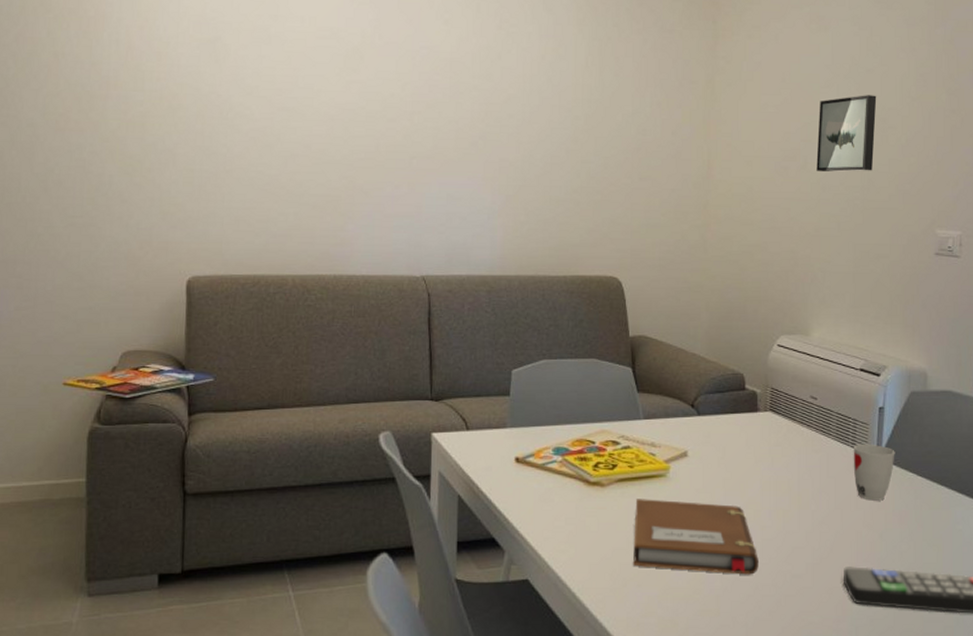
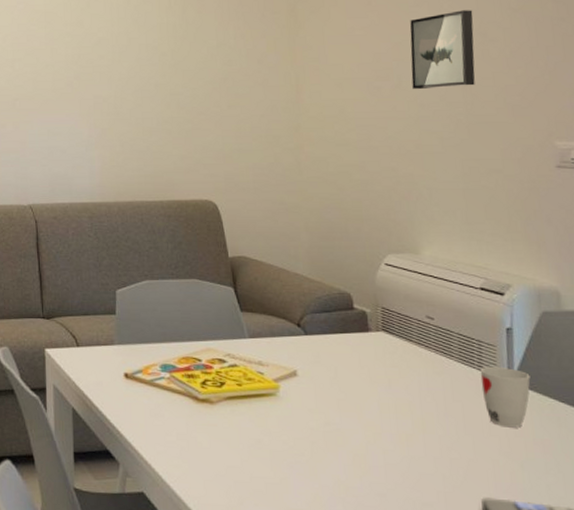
notebook: present [633,499,759,575] -> none [246,417,384,500]

